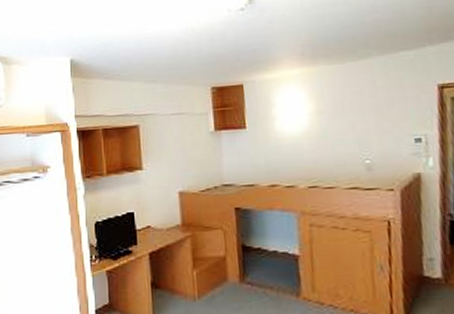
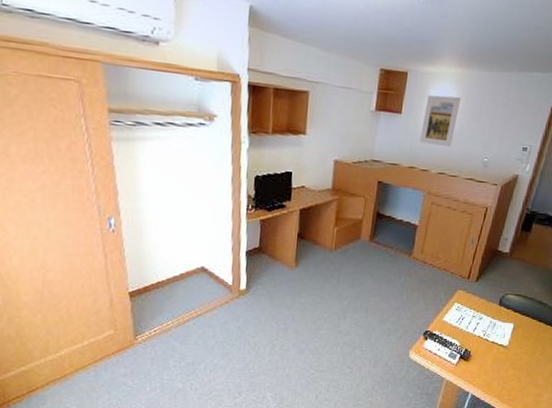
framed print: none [272,97,318,156] -> present [419,95,461,147]

